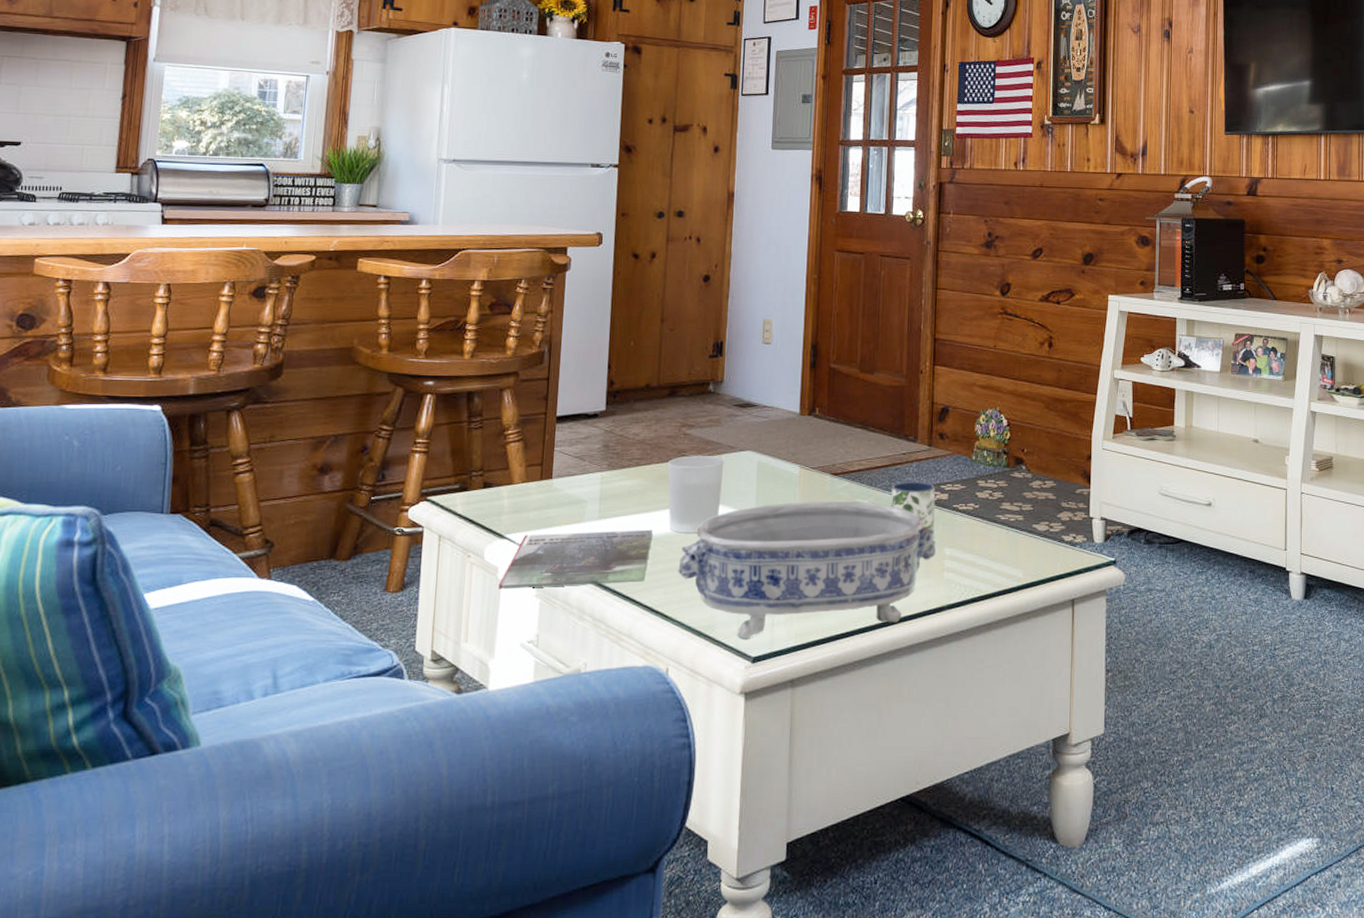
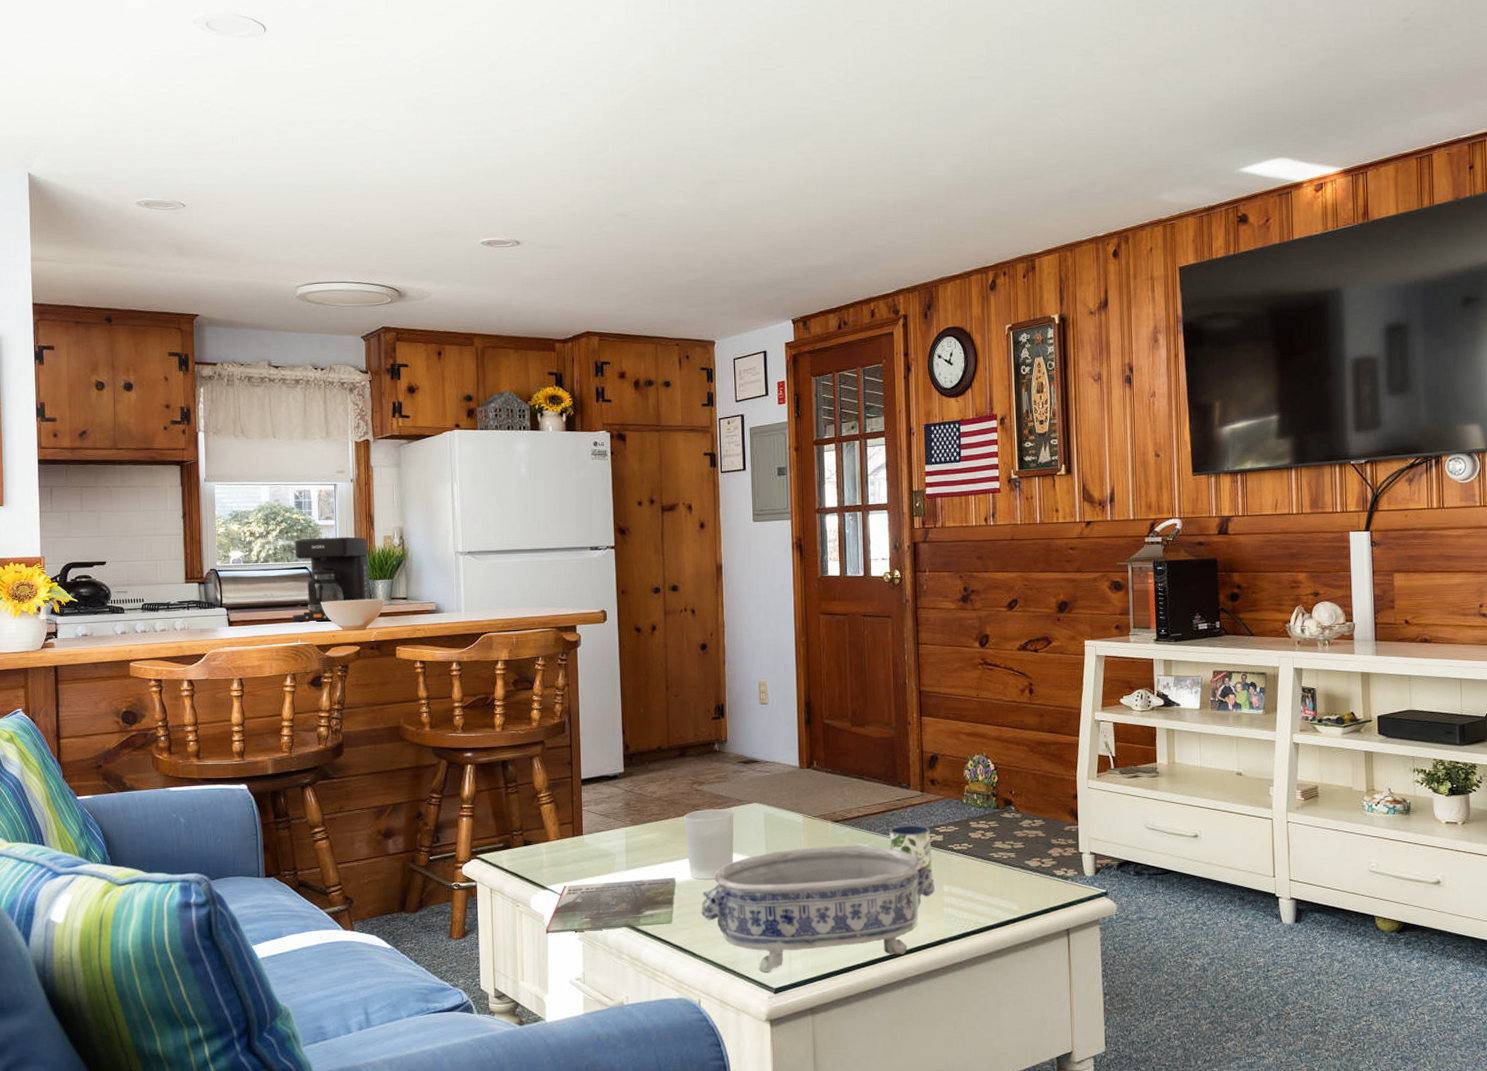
coffee maker: none [239,132,339,226] -> present [292,537,370,623]
bowl: none [275,203,352,239] -> present [321,598,385,632]

